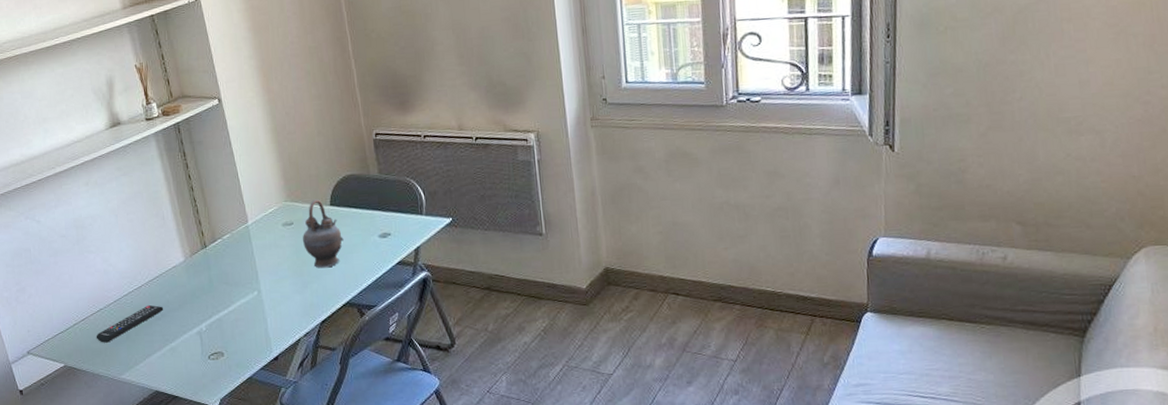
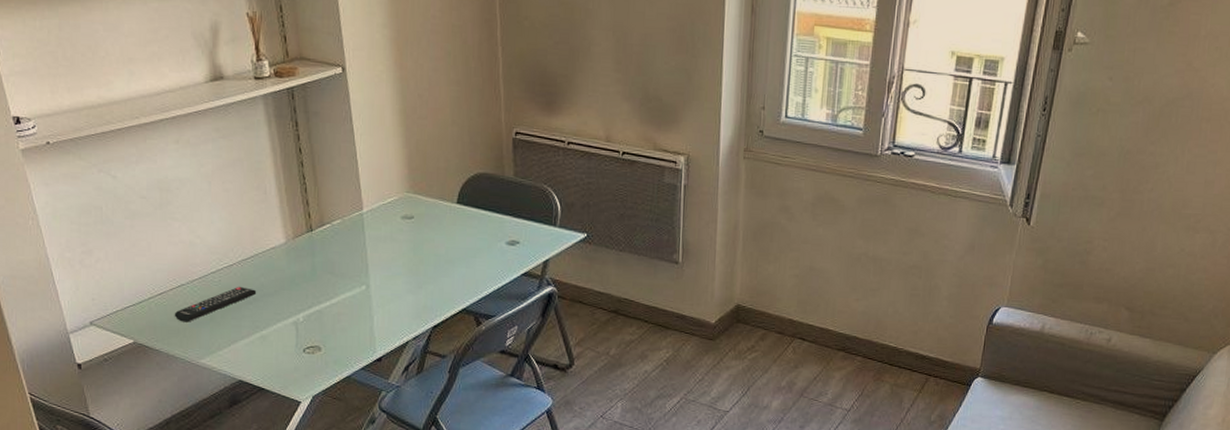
teapot: present [302,199,344,269] -> none [421,195,468,270]

